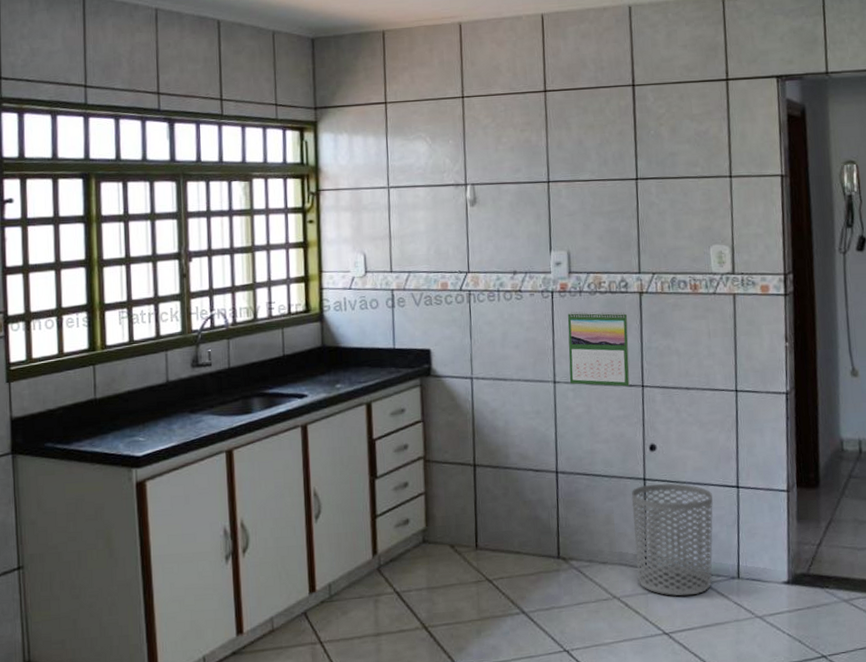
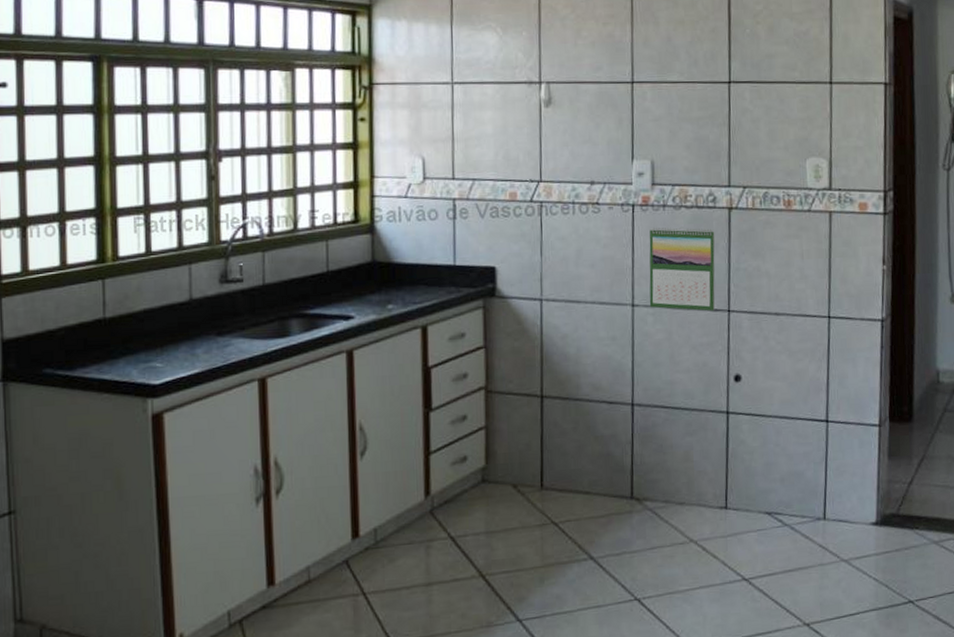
waste bin: present [631,483,713,597] -> none [712,417,800,540]

